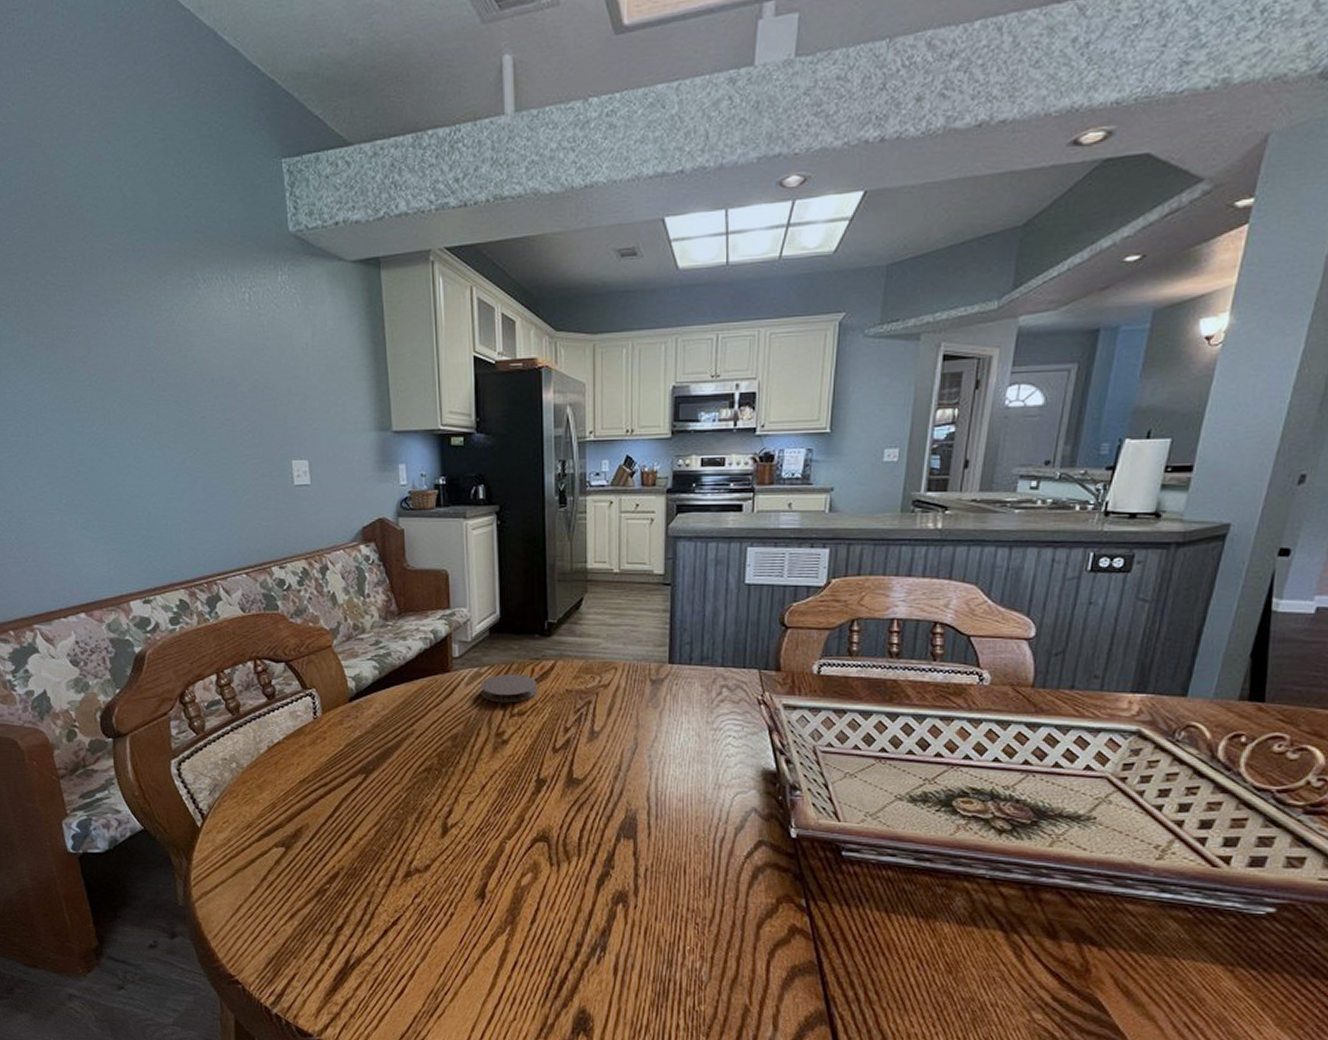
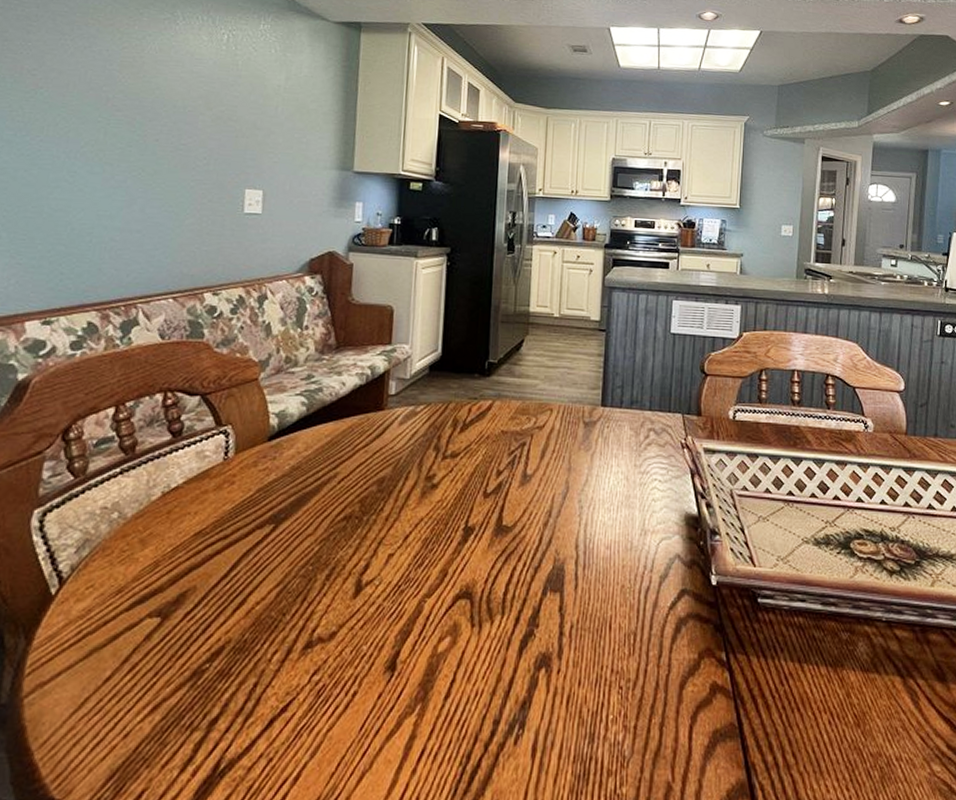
coaster: present [481,674,537,703] -> none [414,414,473,444]

